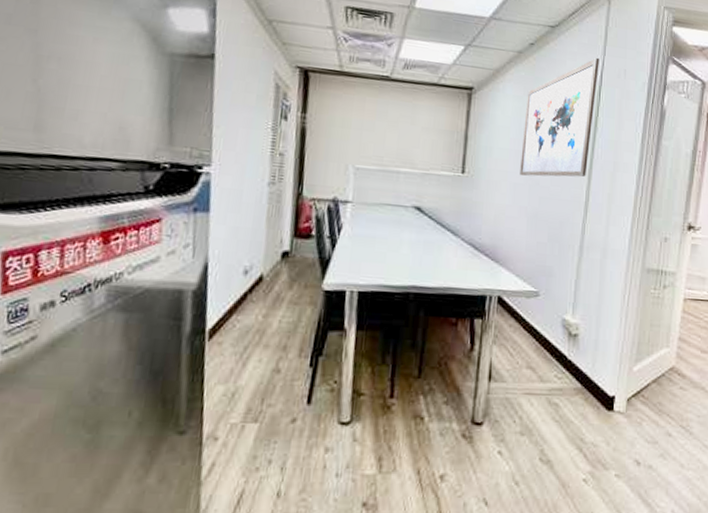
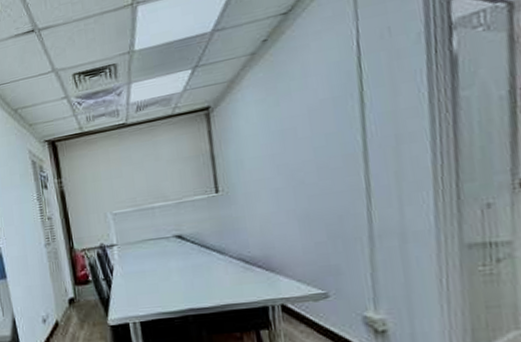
wall art: present [520,57,599,177] -> none [270,25,361,179]

